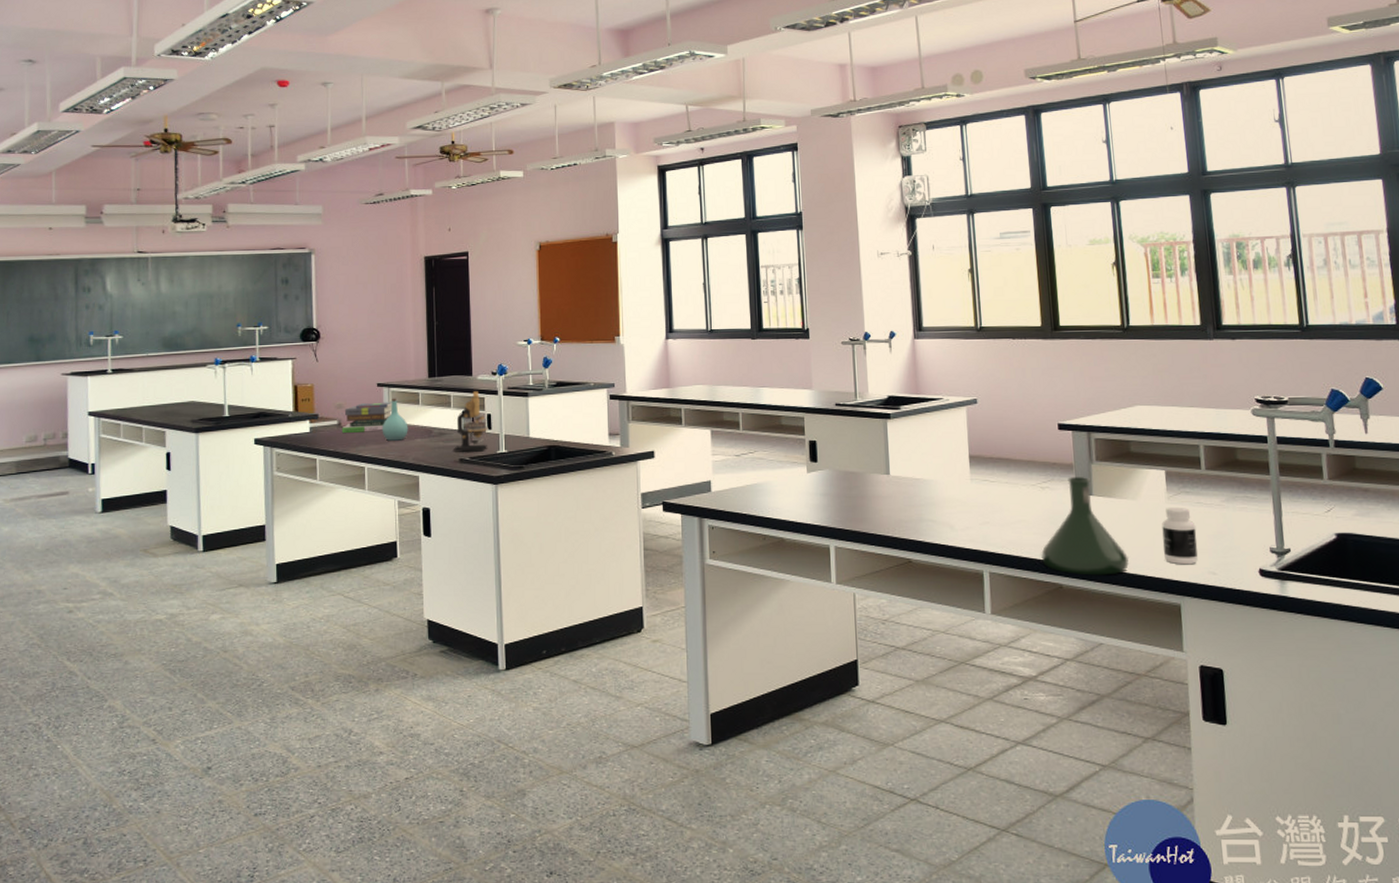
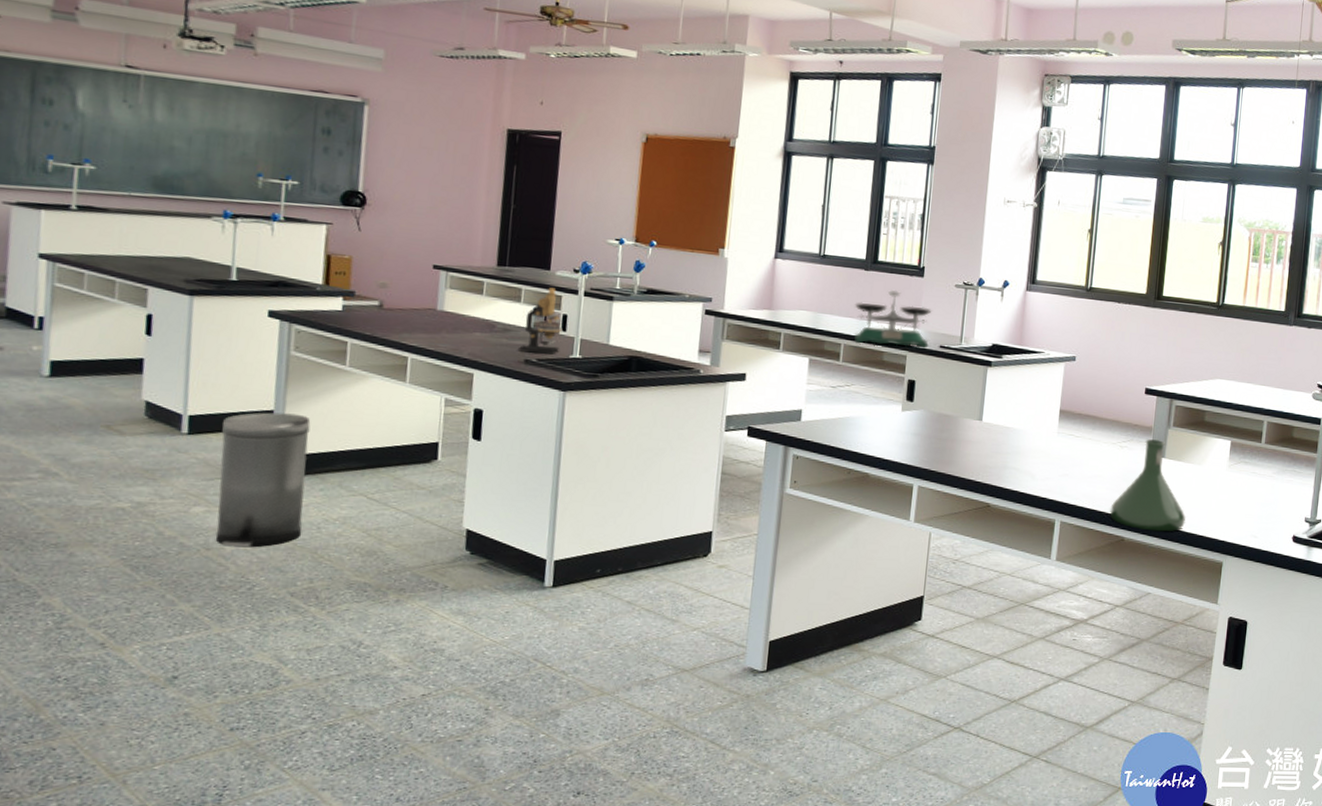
pedal bin: none [228,526,296,648] -> present [215,412,311,548]
books: present [341,402,393,434] -> none [382,285,450,320]
bottle: present [382,398,408,442] -> none [433,284,467,333]
balance scale: none [746,354,823,411] -> present [854,290,932,349]
medicine bottle: present [1162,506,1198,565] -> none [1216,474,1248,528]

